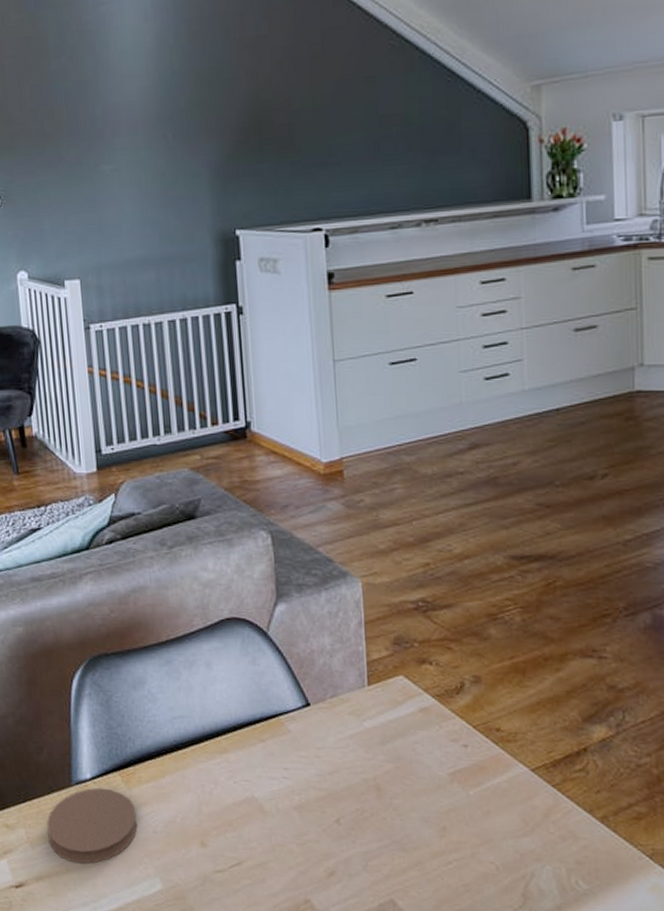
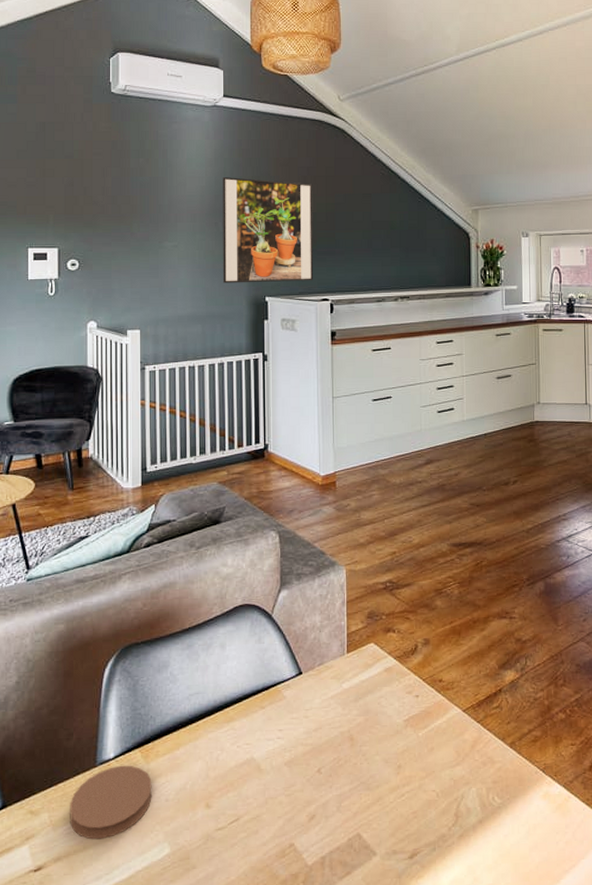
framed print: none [169,69,300,215] -> present [223,177,314,284]

